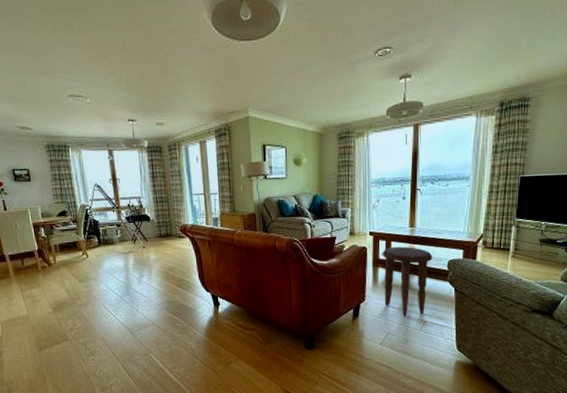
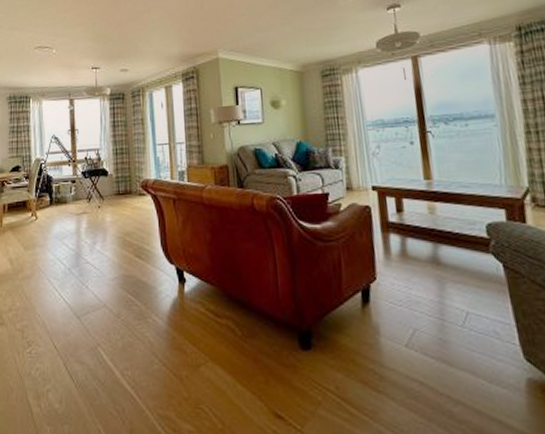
side table: present [382,246,433,317] -> none [391,204,465,305]

